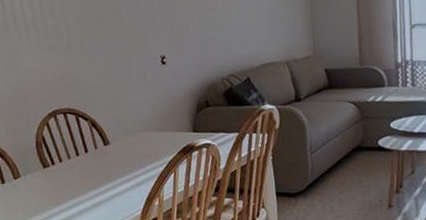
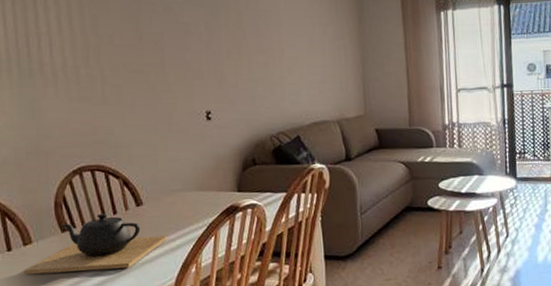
teapot: none [16,151,132,205] -> present [23,213,167,275]

